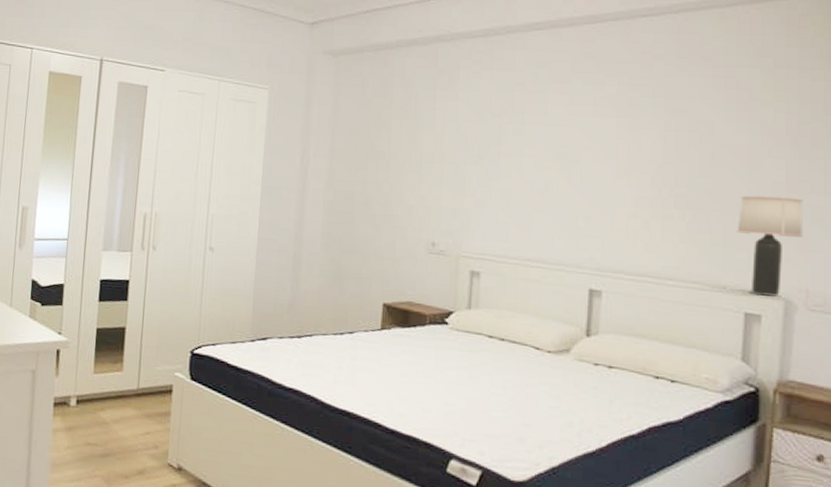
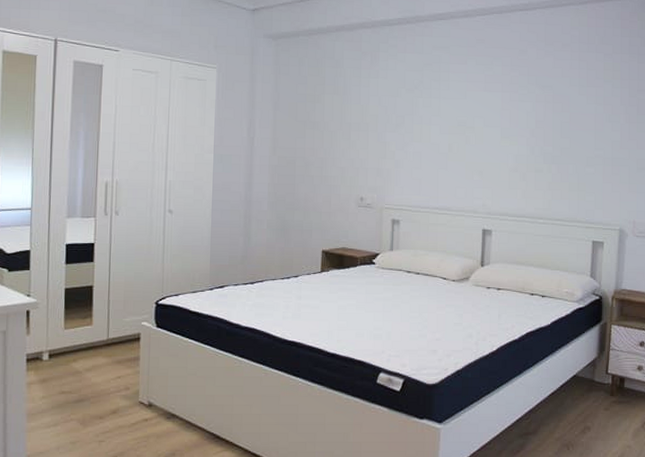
table lamp: present [737,195,803,297] -> none [587,151,631,227]

